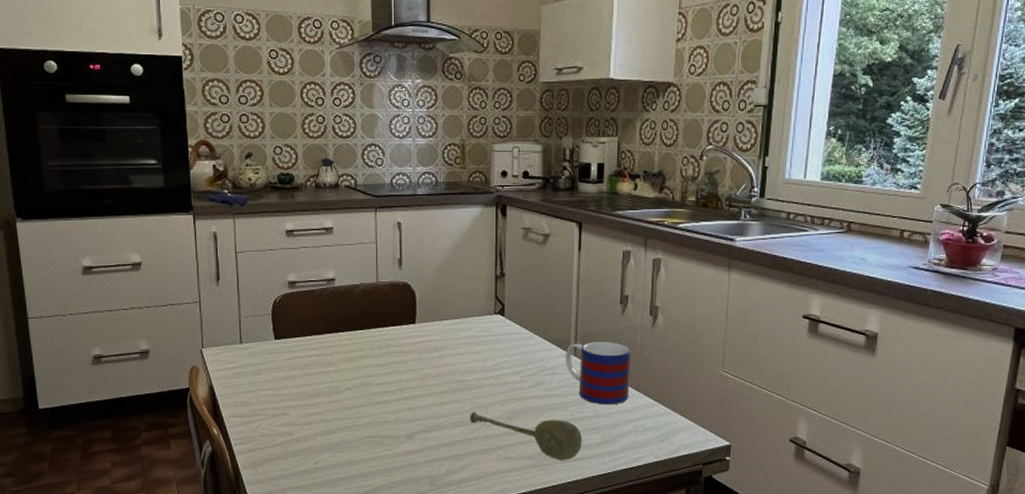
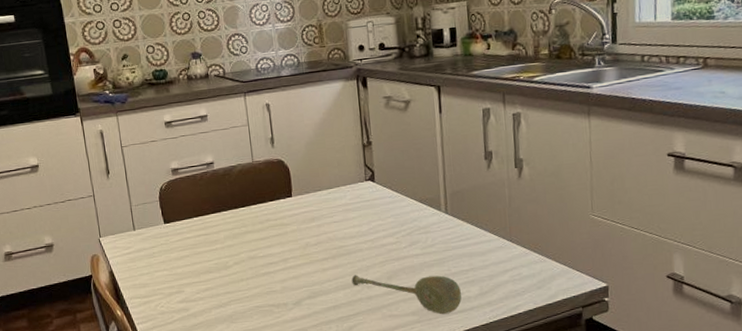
mug: present [565,341,632,405] -> none [436,196,503,258]

